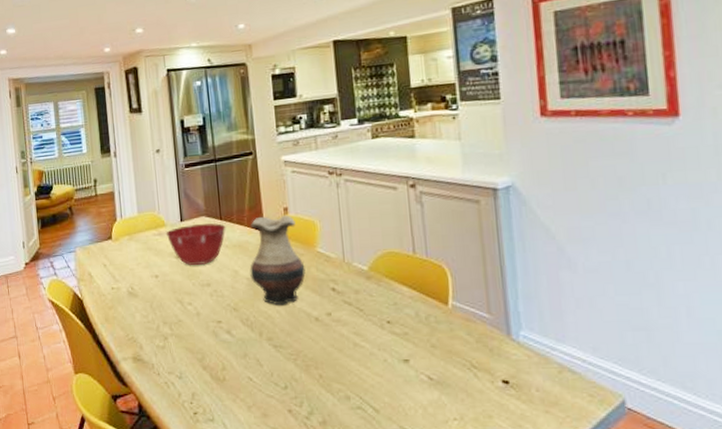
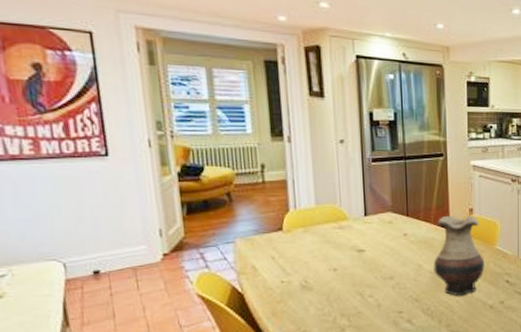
mixing bowl: present [165,223,226,265] -> none [347,219,413,259]

